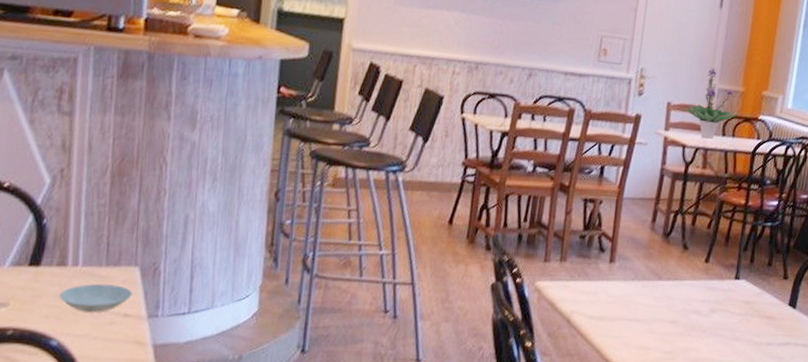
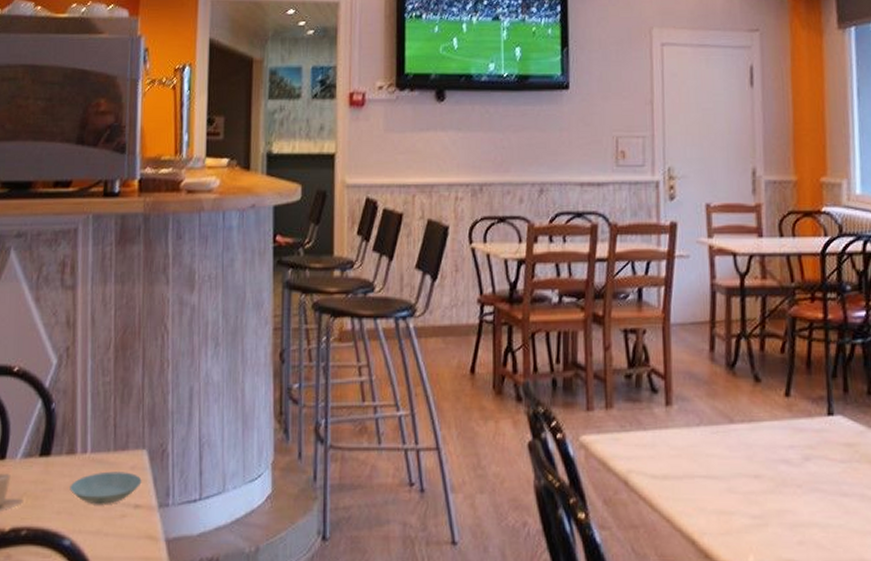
potted plant: present [683,67,738,139] -> none [726,157,795,242]

